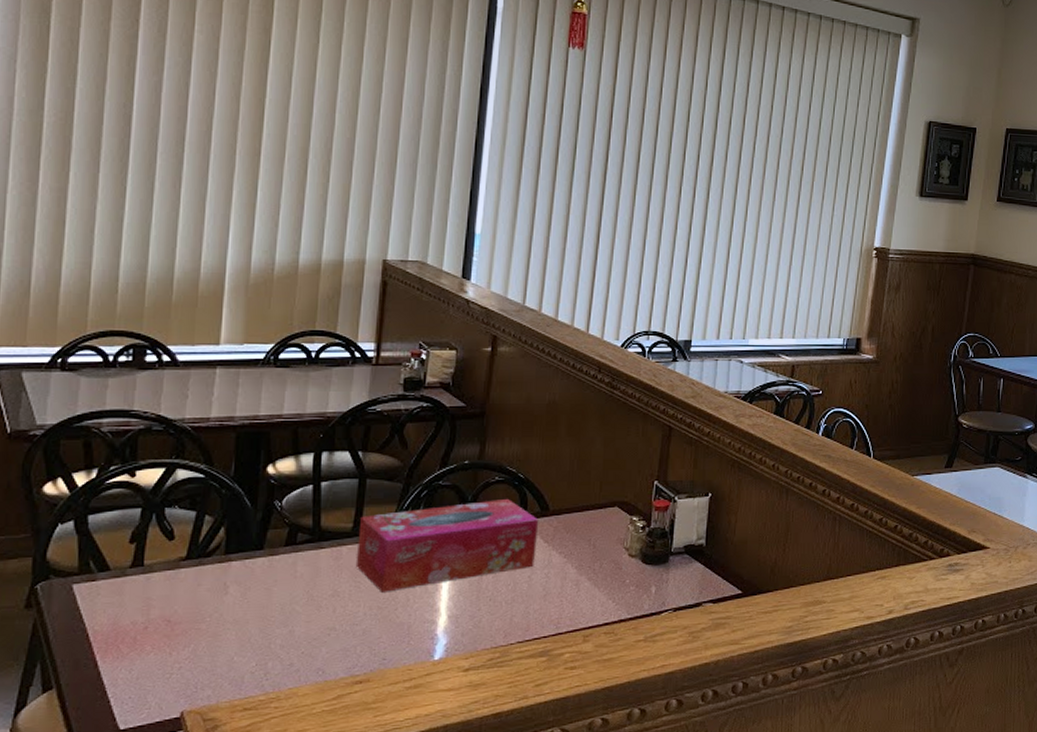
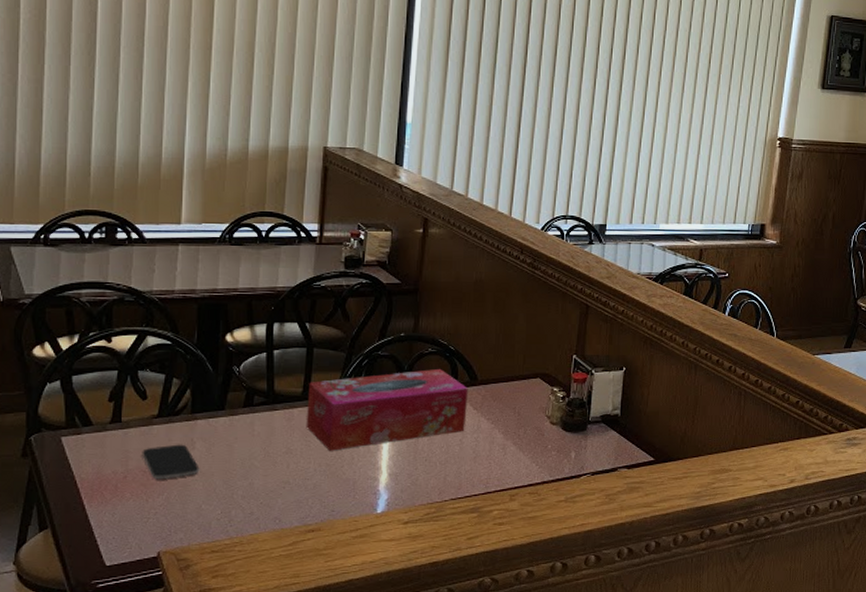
smartphone: none [166,589,233,630] -> present [142,444,200,480]

